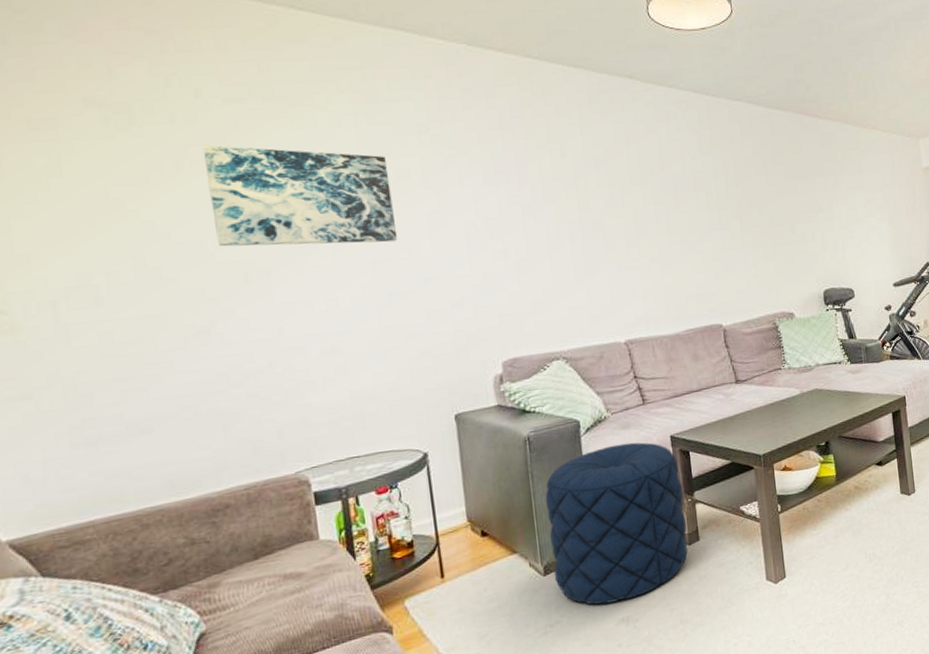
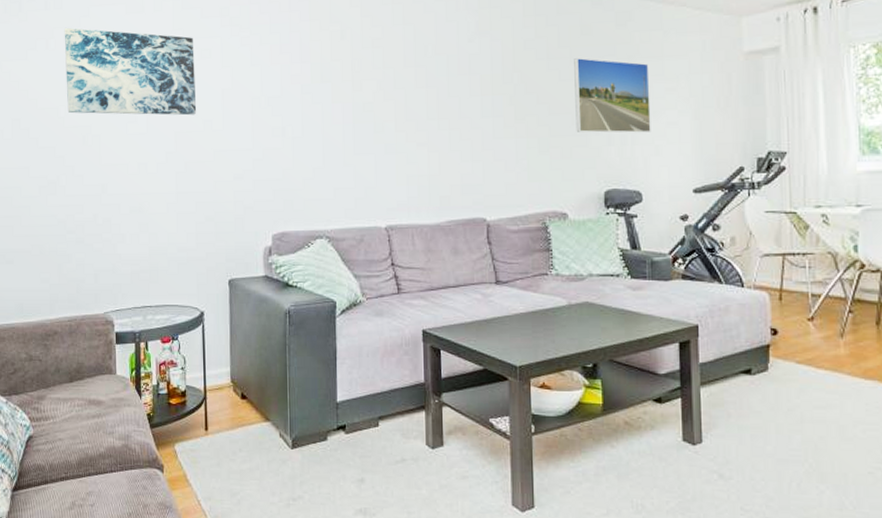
pouf: present [545,442,688,605] -> none [298,331,432,491]
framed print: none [789,174,857,240] -> present [574,58,651,133]

